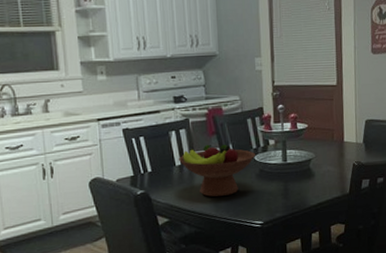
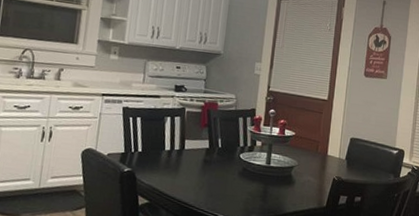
fruit bowl: present [179,144,255,197] -> none [169,135,241,188]

